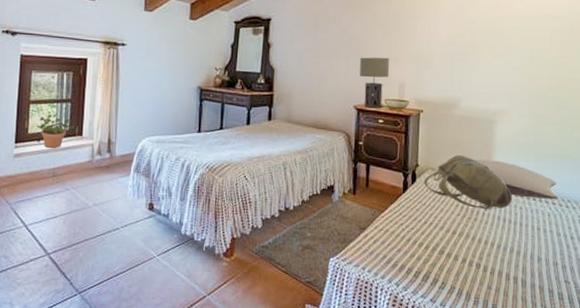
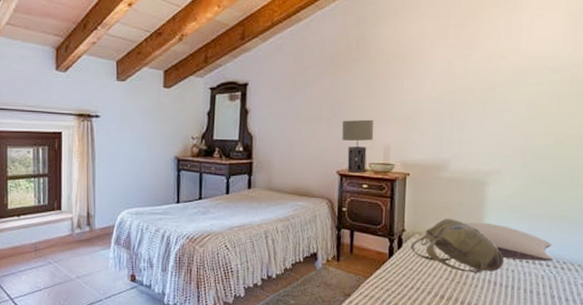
potted plant: present [35,114,75,148] -> none [14,189,53,223]

